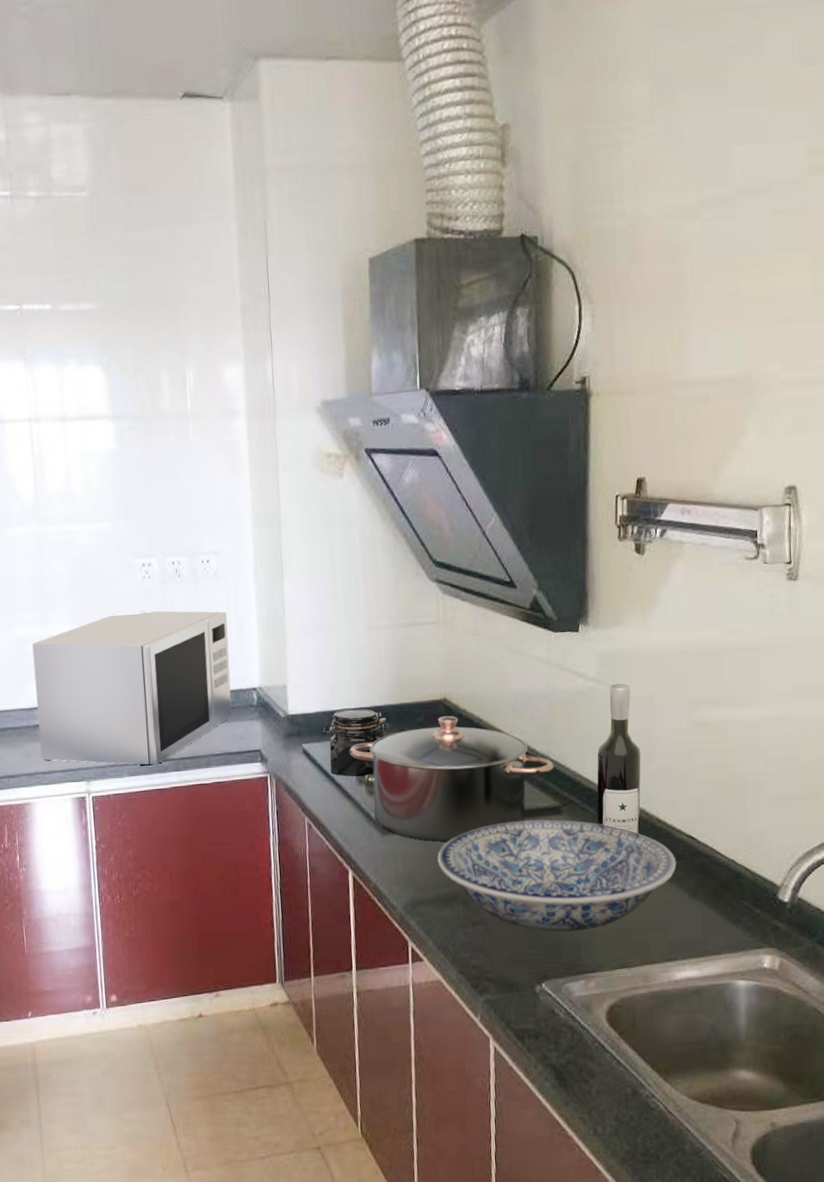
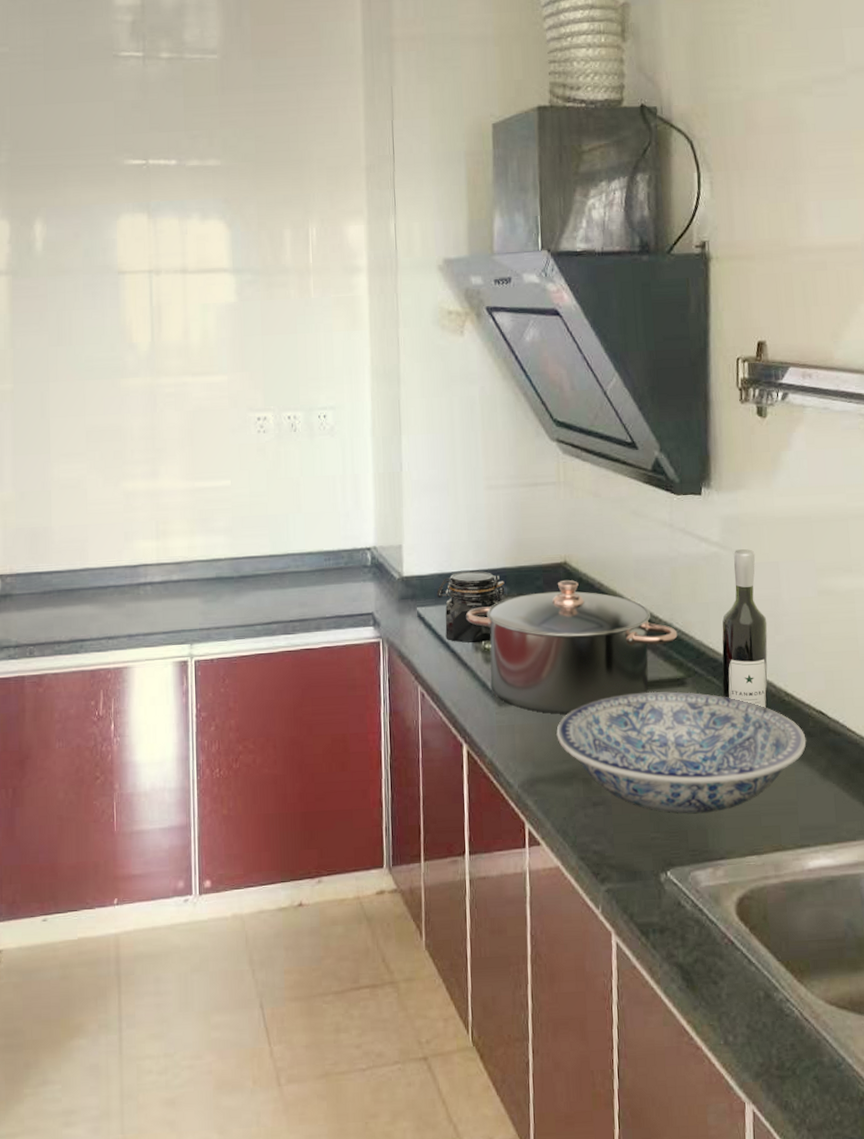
microwave: present [32,610,232,766] -> none [140,465,345,628]

